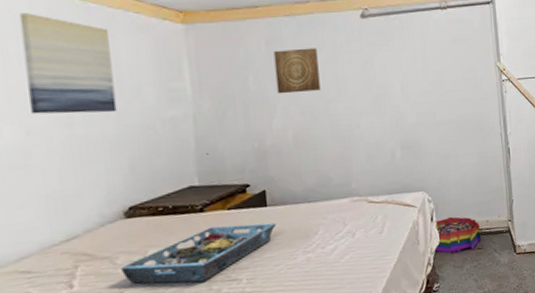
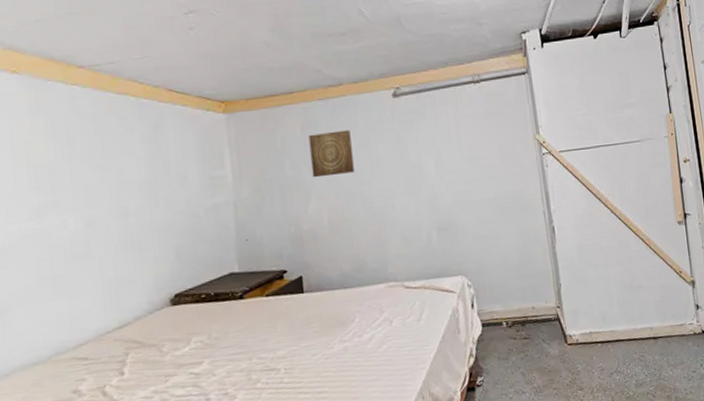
wall art: present [19,13,117,115] -> none [83,111,165,206]
serving tray: present [120,222,277,284] -> none [166,309,313,373]
storage bin: present [434,216,481,253] -> none [475,302,527,344]

